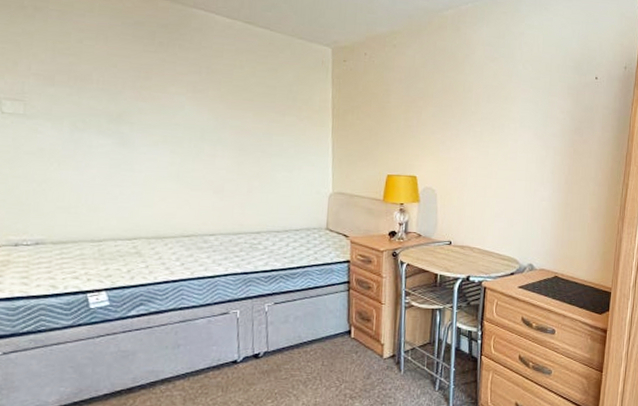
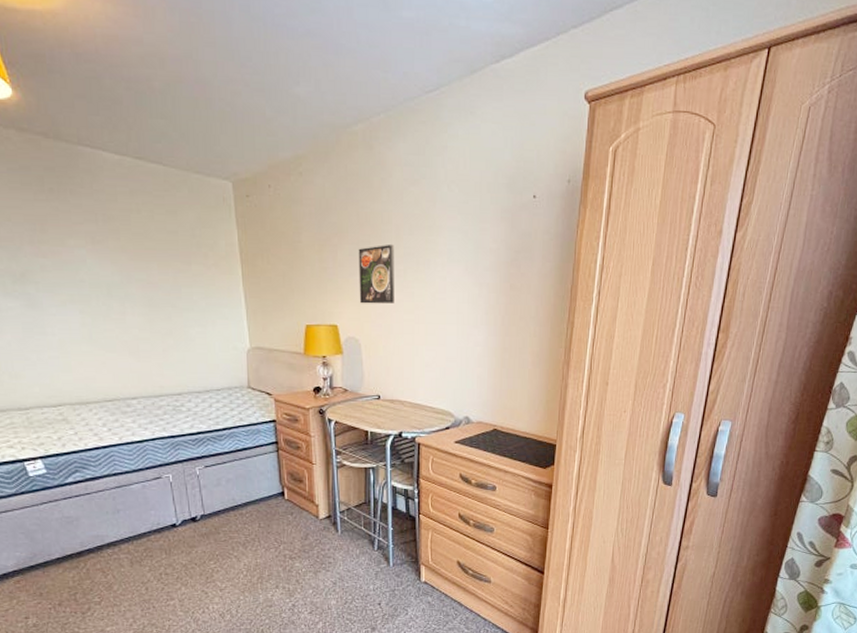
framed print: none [438,109,473,160] -> present [358,244,394,304]

